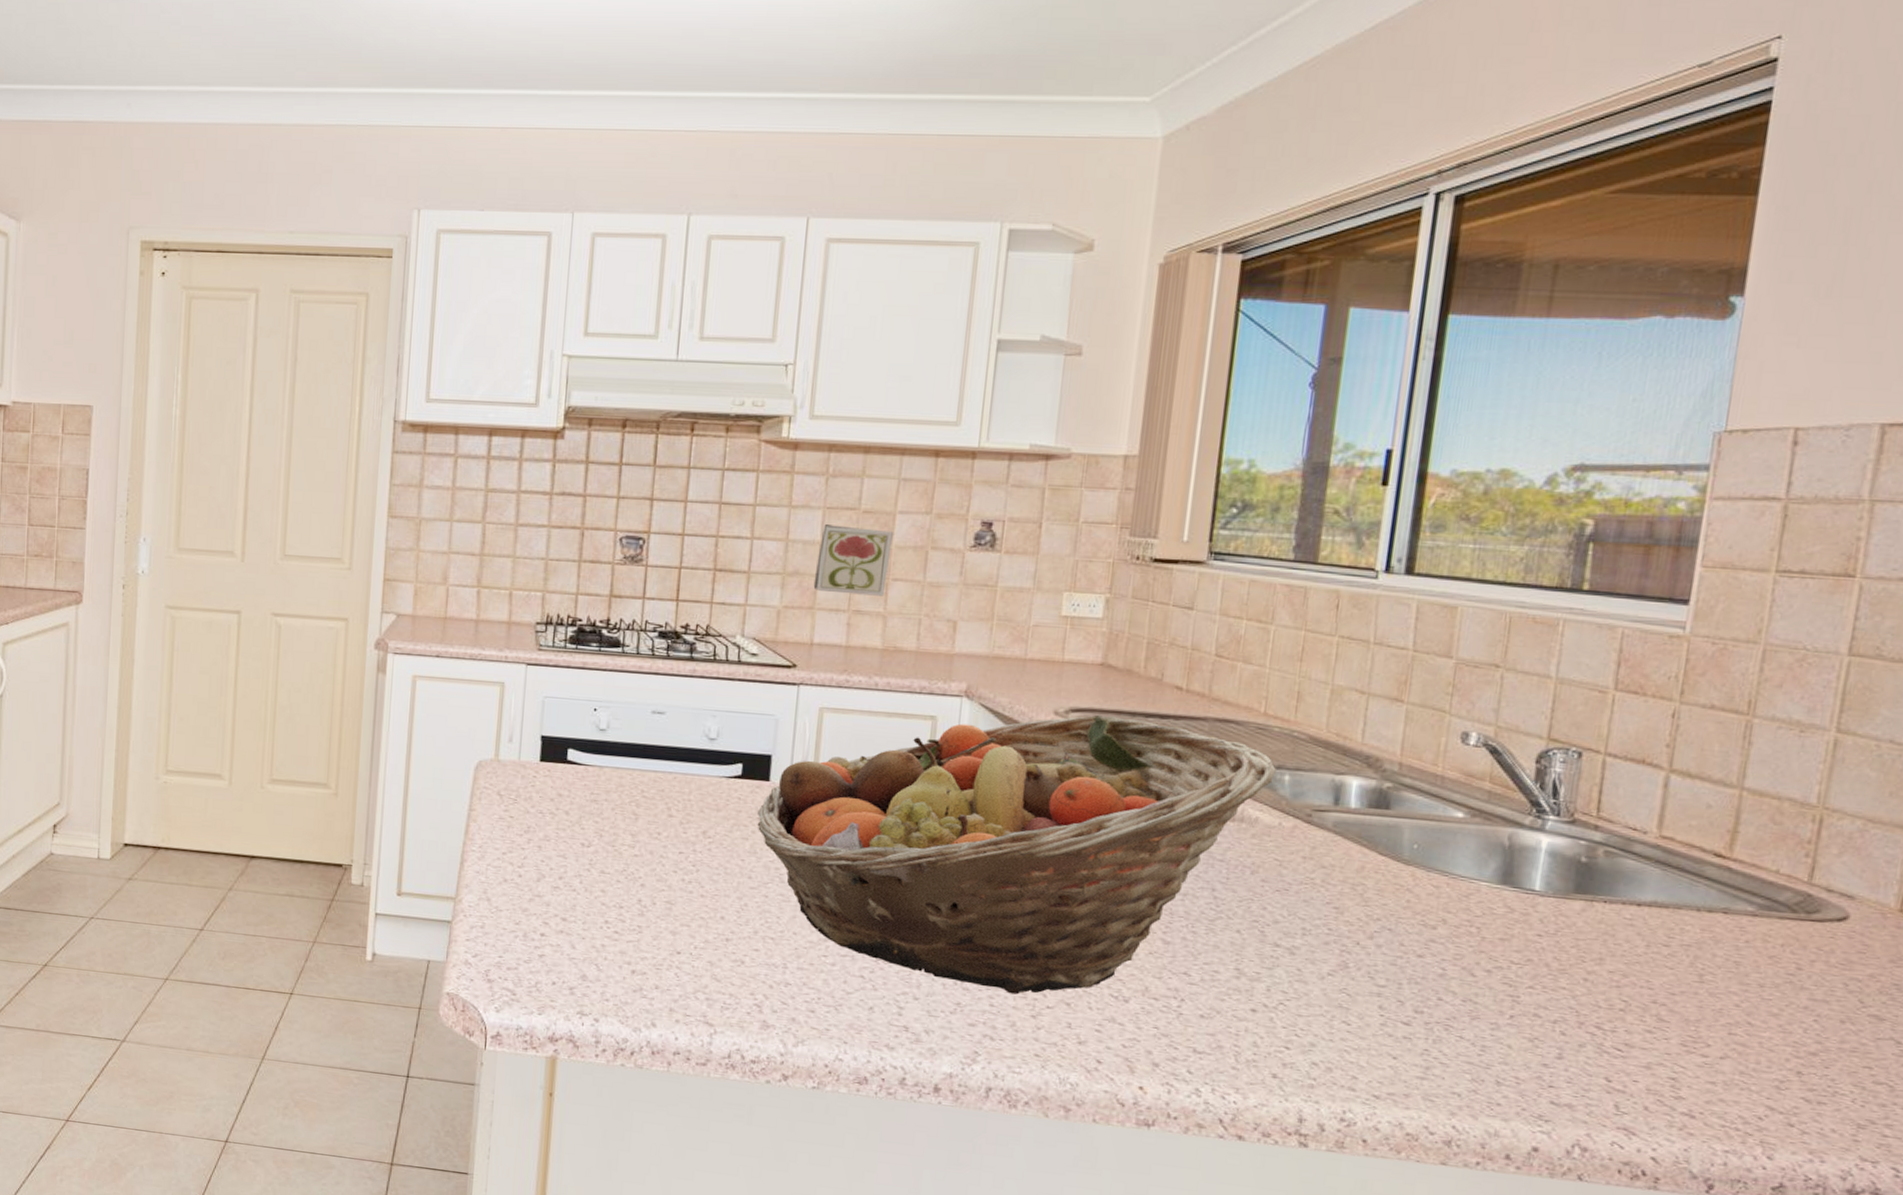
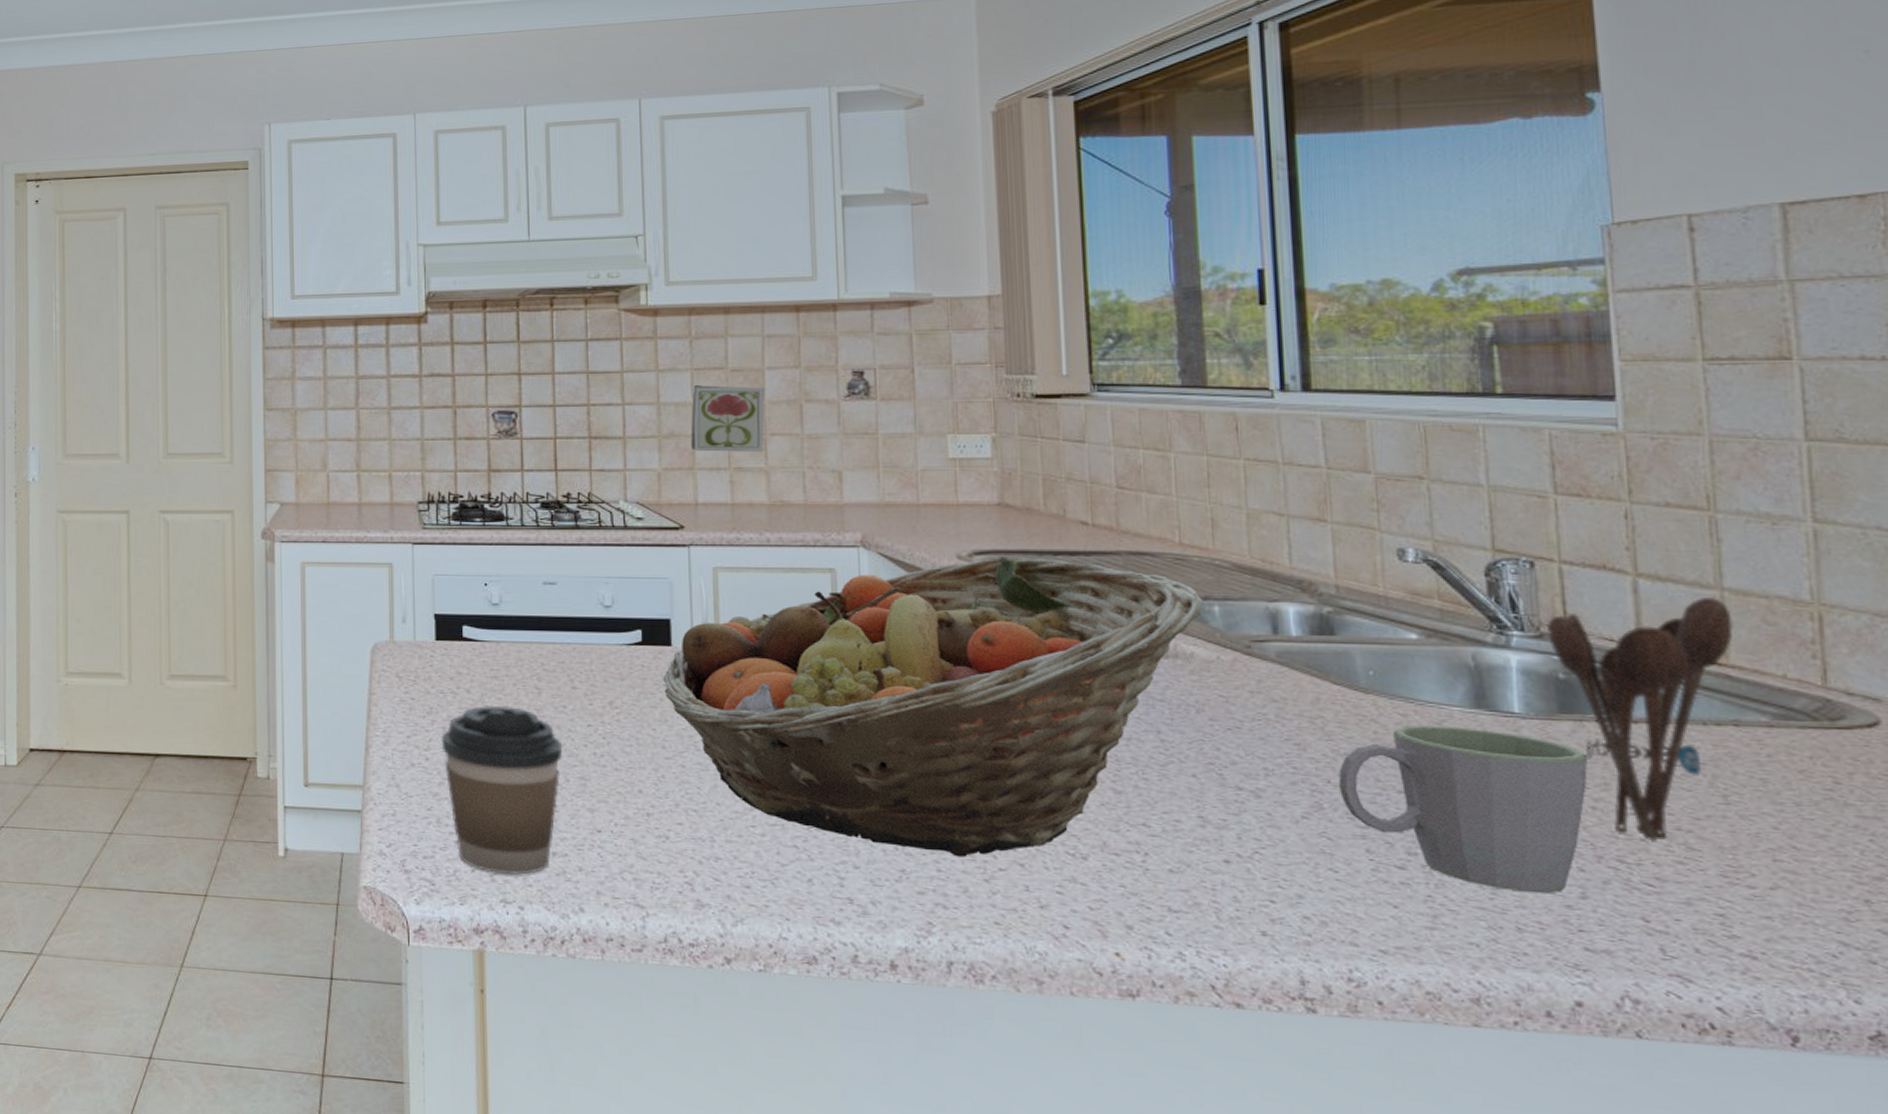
coffee cup: none [535,827,654,990] -> present [441,705,563,875]
mug: none [1365,896,1590,1054] -> present [1338,725,1588,894]
utensil holder: none [1579,795,1745,1013] -> present [1546,596,1733,843]

